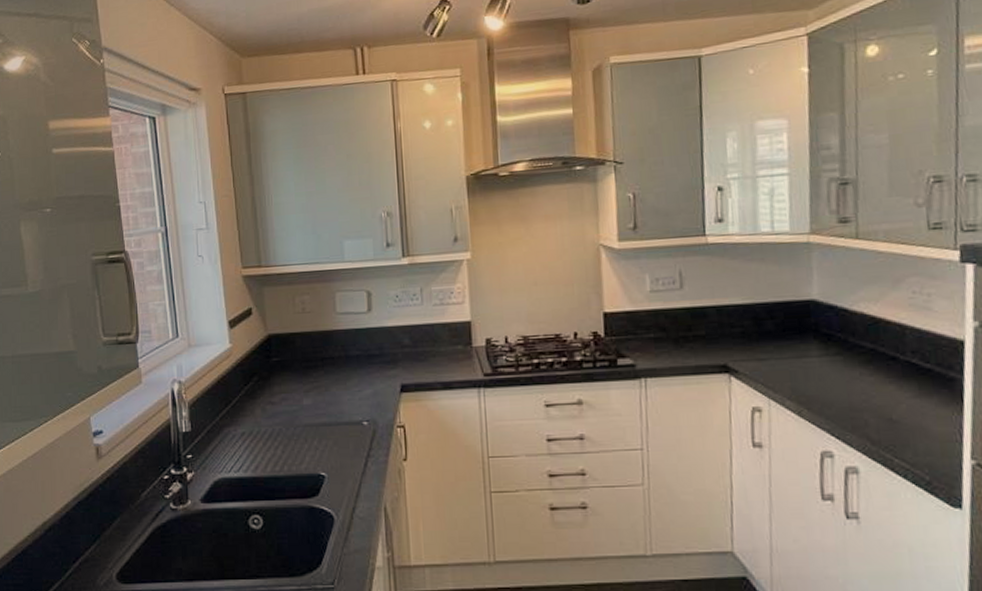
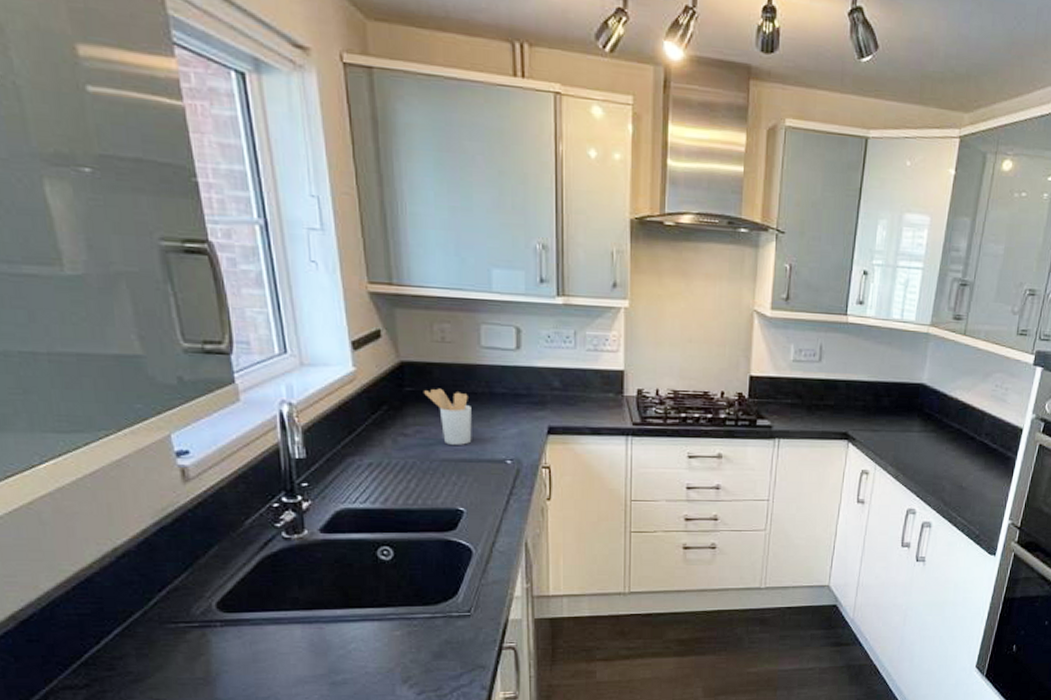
utensil holder: none [288,356,331,410] -> present [424,388,472,445]

